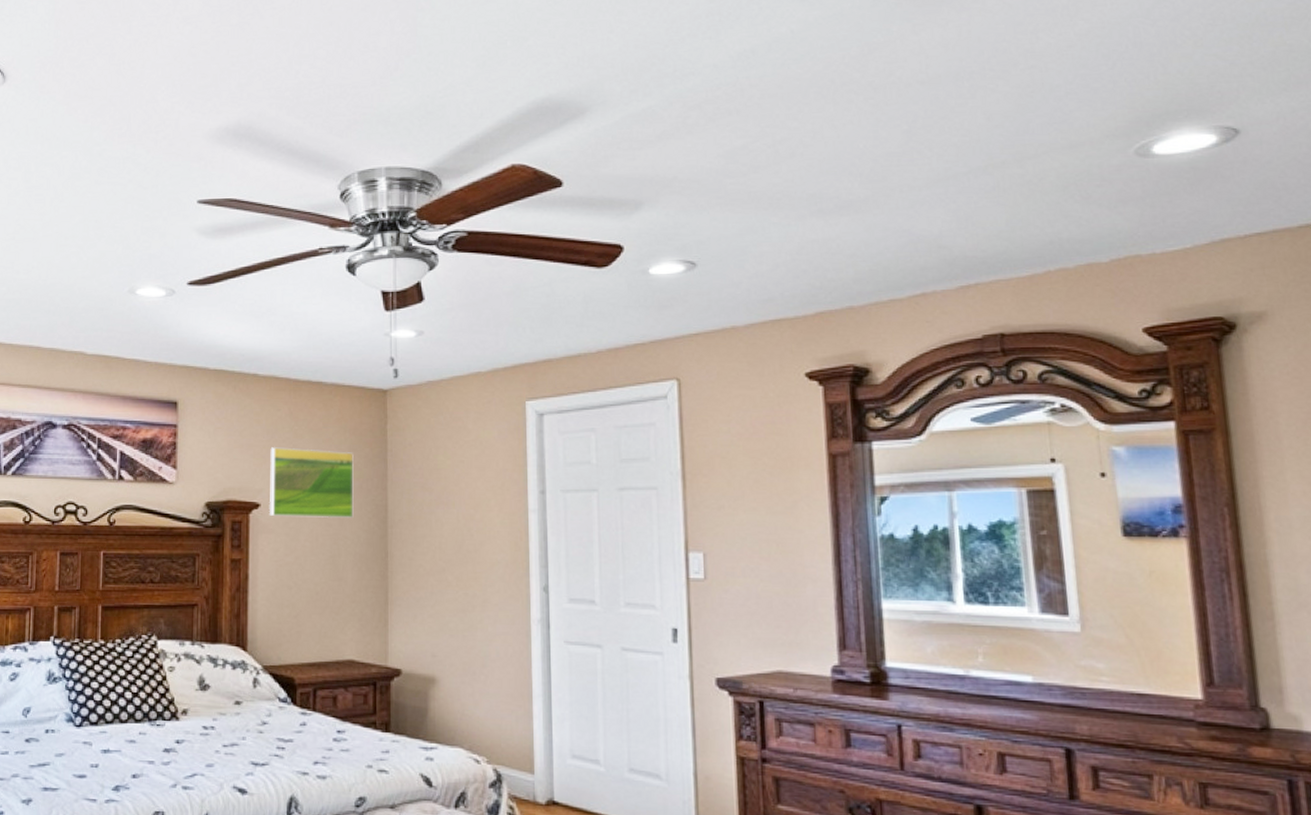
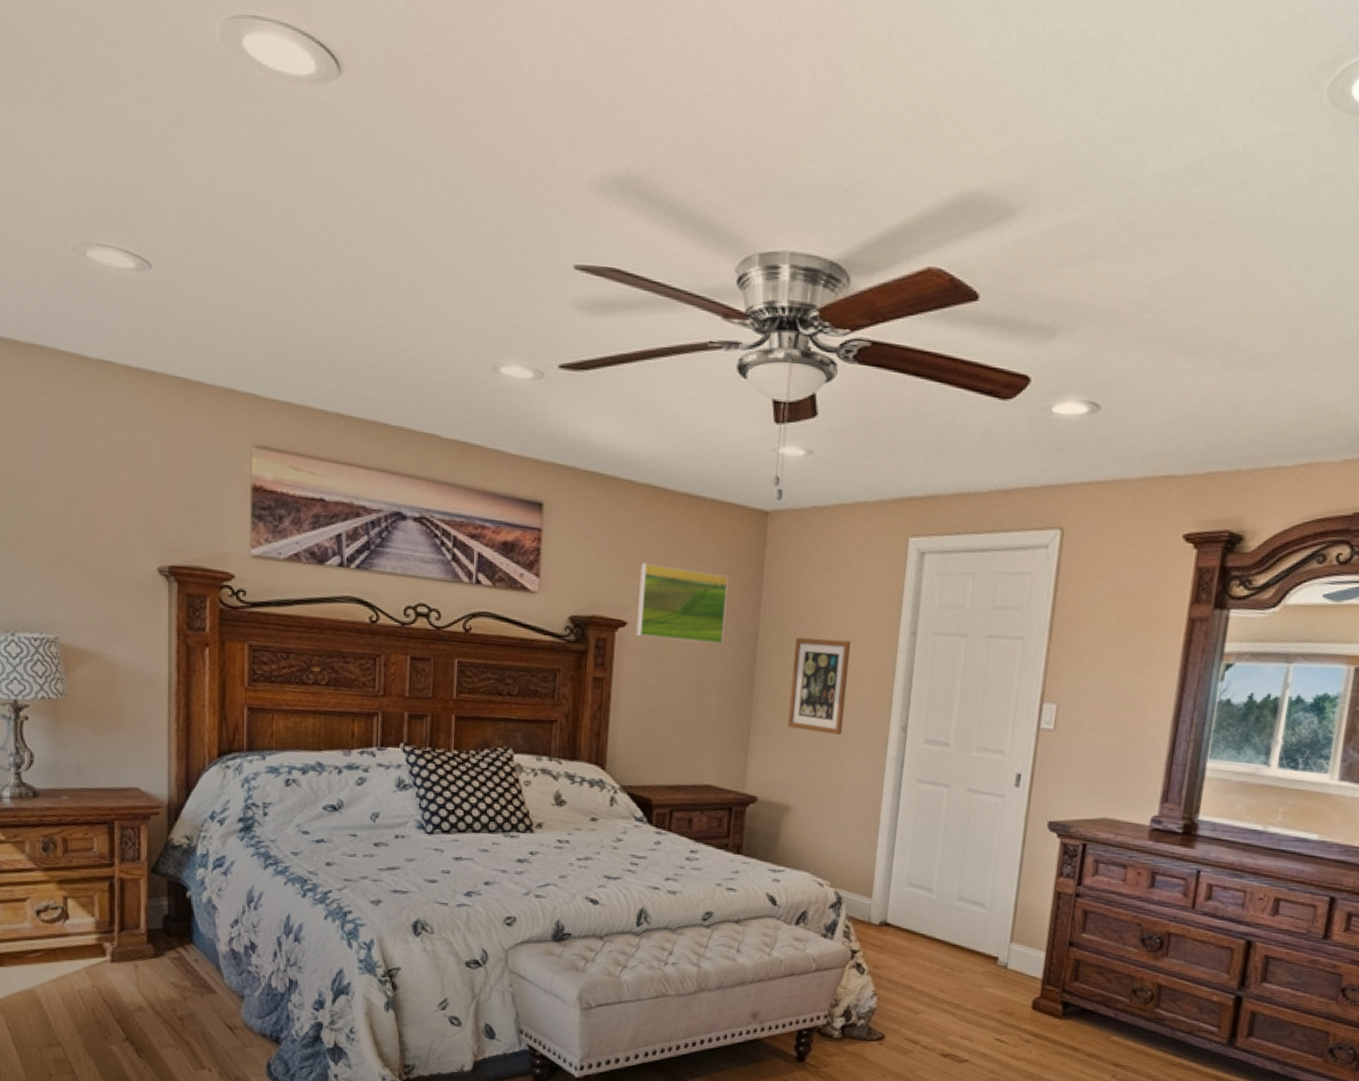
wall art: none [424,504,481,600] -> present [787,637,851,735]

